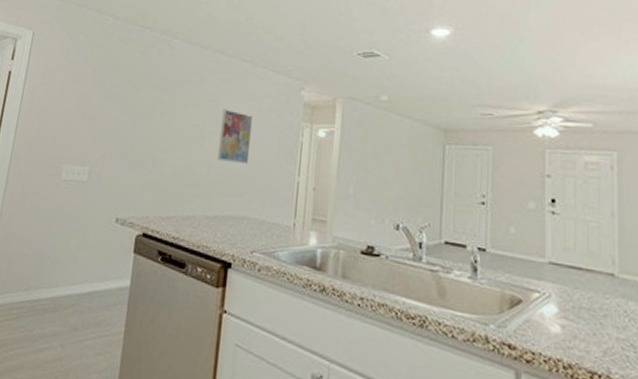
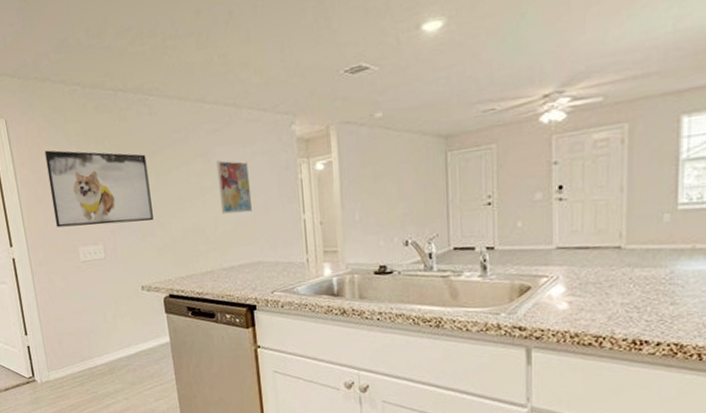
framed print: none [48,66,157,153] -> present [44,150,153,228]

